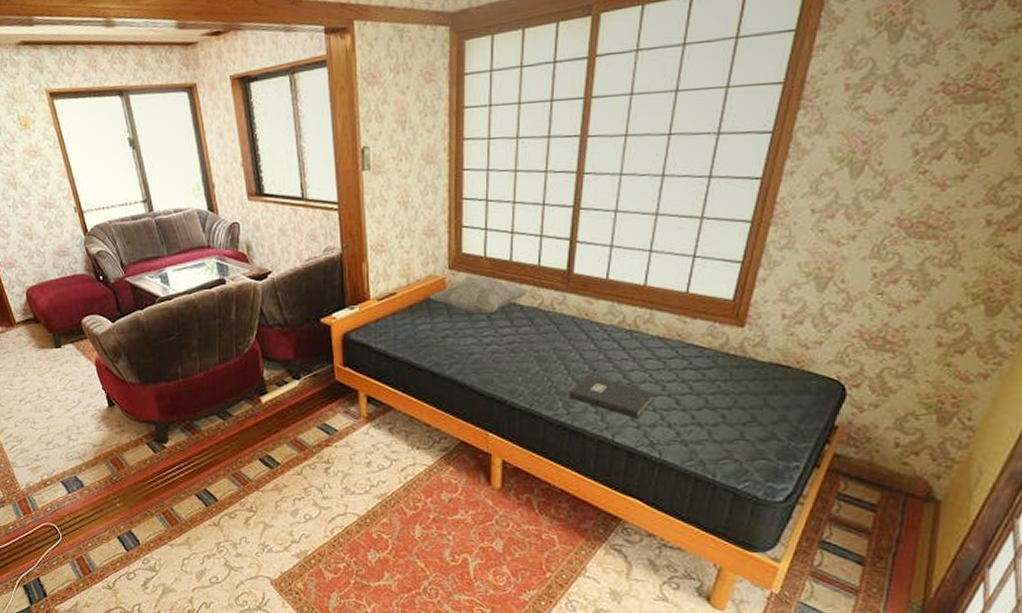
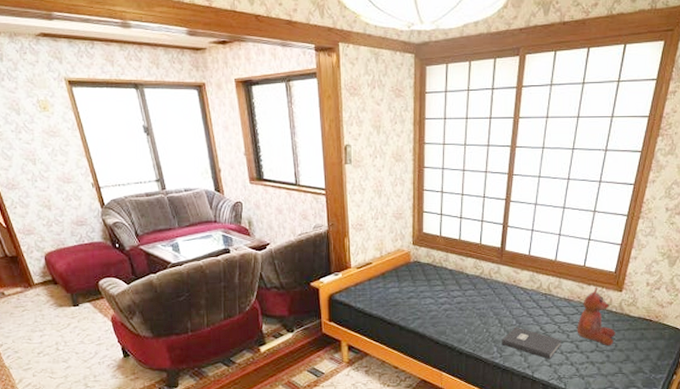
decorative pillow: present [429,276,531,313] -> none [397,251,474,279]
stuffed bear: none [676,321,734,402] -> present [577,287,615,346]

